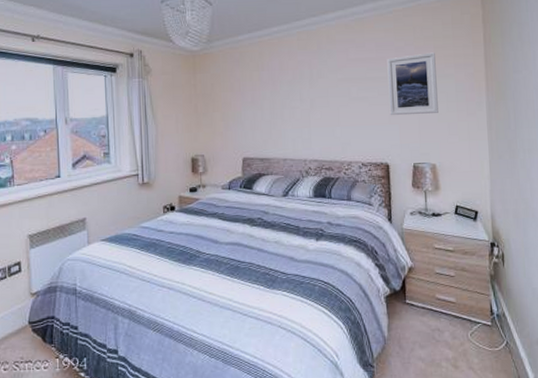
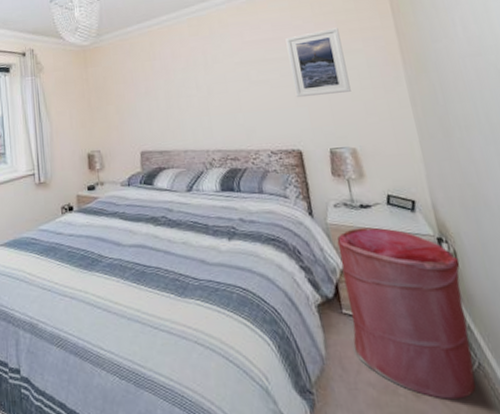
laundry hamper: none [409,233,505,370] -> present [337,227,476,399]

